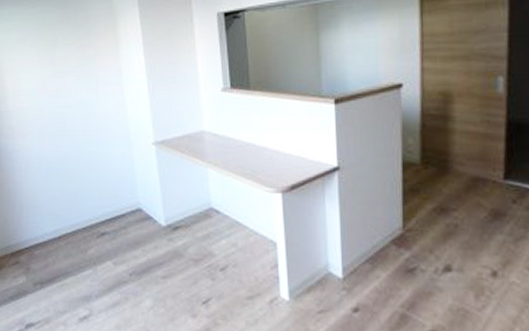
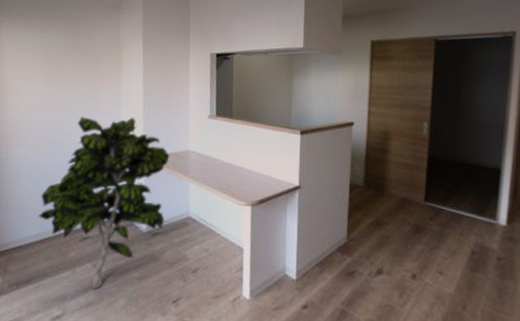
indoor plant: none [52,97,185,289] -> present [37,117,170,290]

